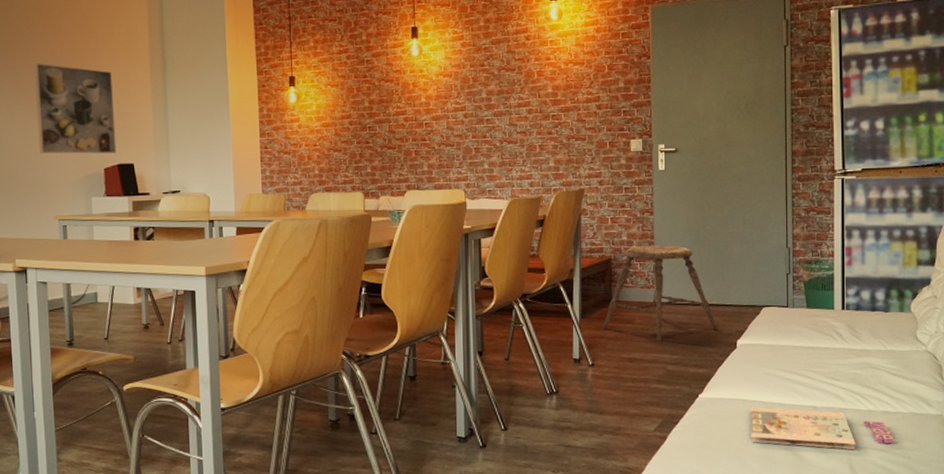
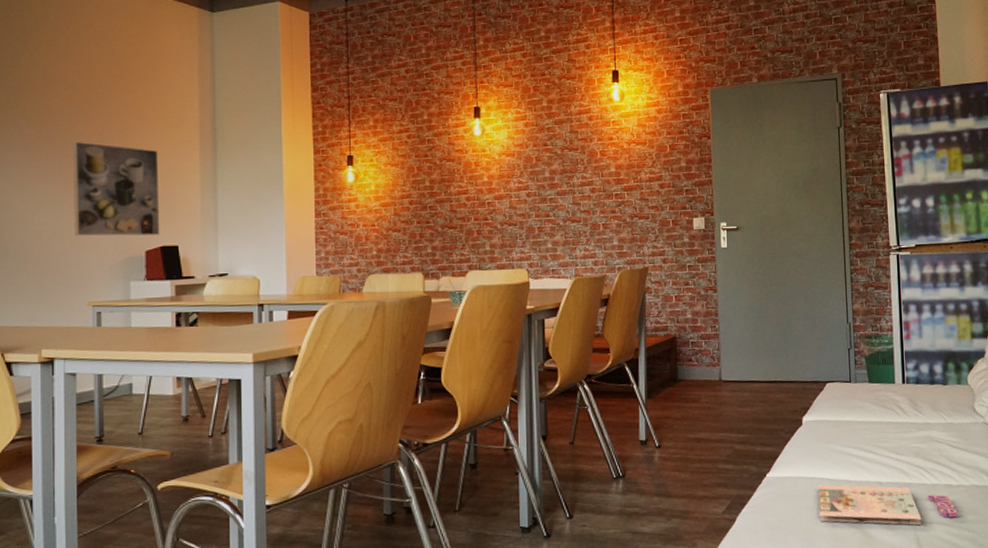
stool: present [603,245,717,342] -> none [669,322,782,421]

